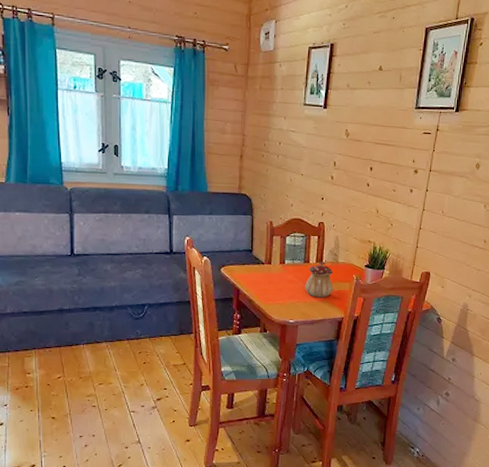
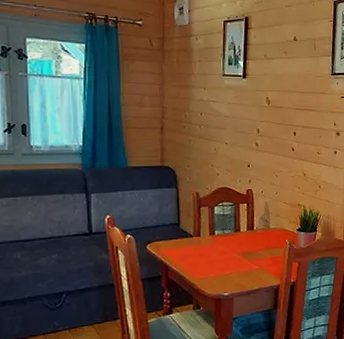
teapot: present [305,261,333,298] -> none [237,229,267,267]

